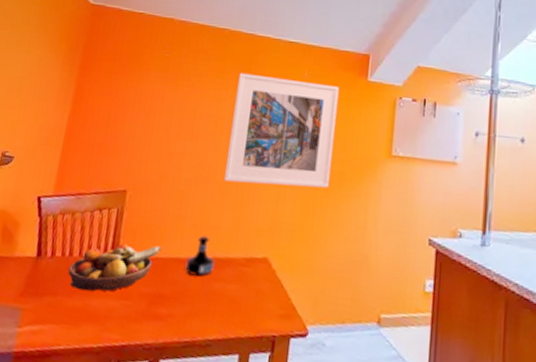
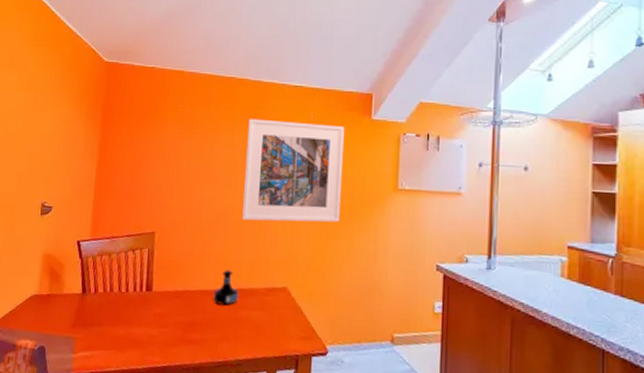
fruit bowl: present [68,244,161,292] -> none [111,279,190,321]

